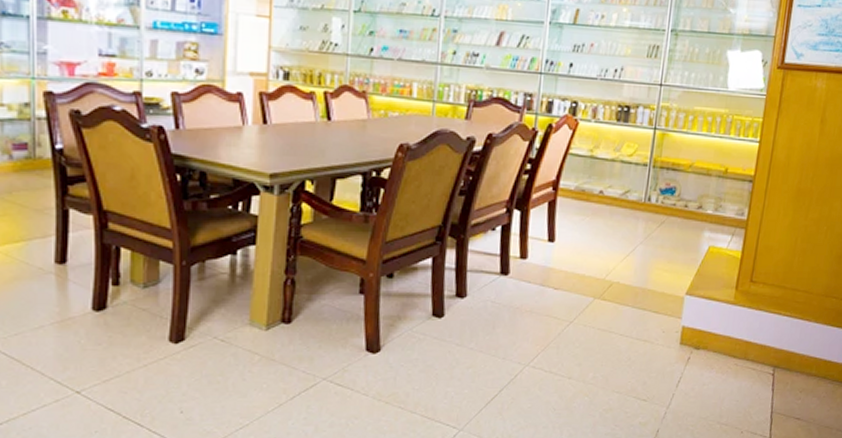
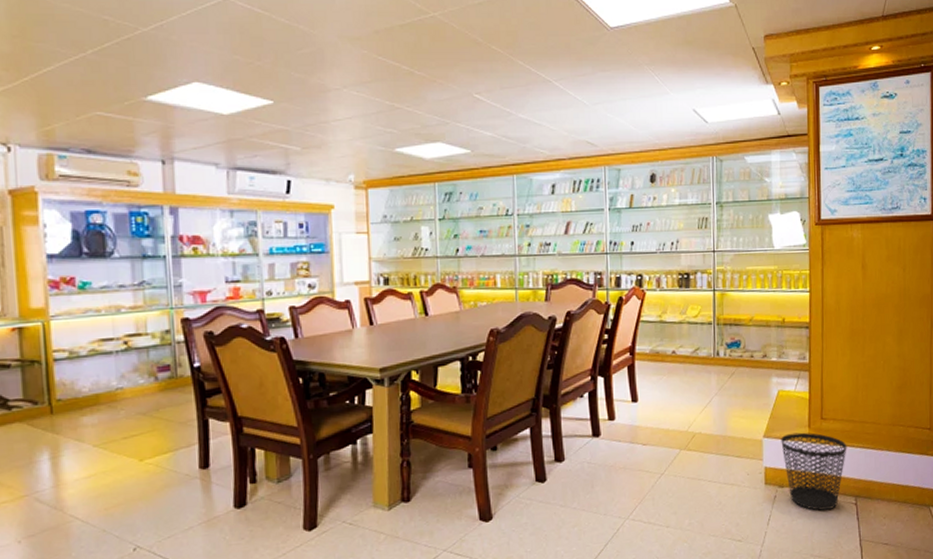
wastebasket: none [703,293,774,377] -> present [781,432,847,511]

